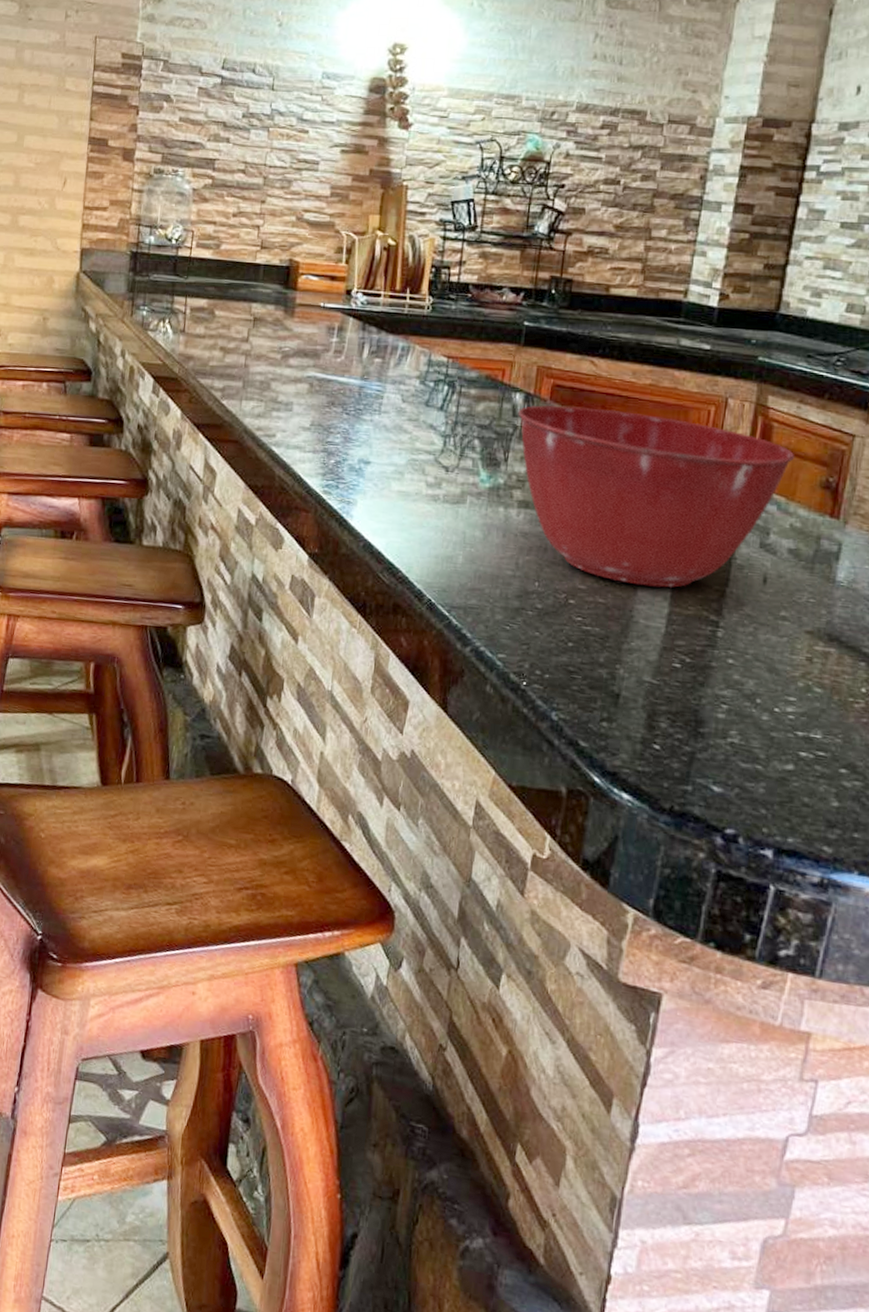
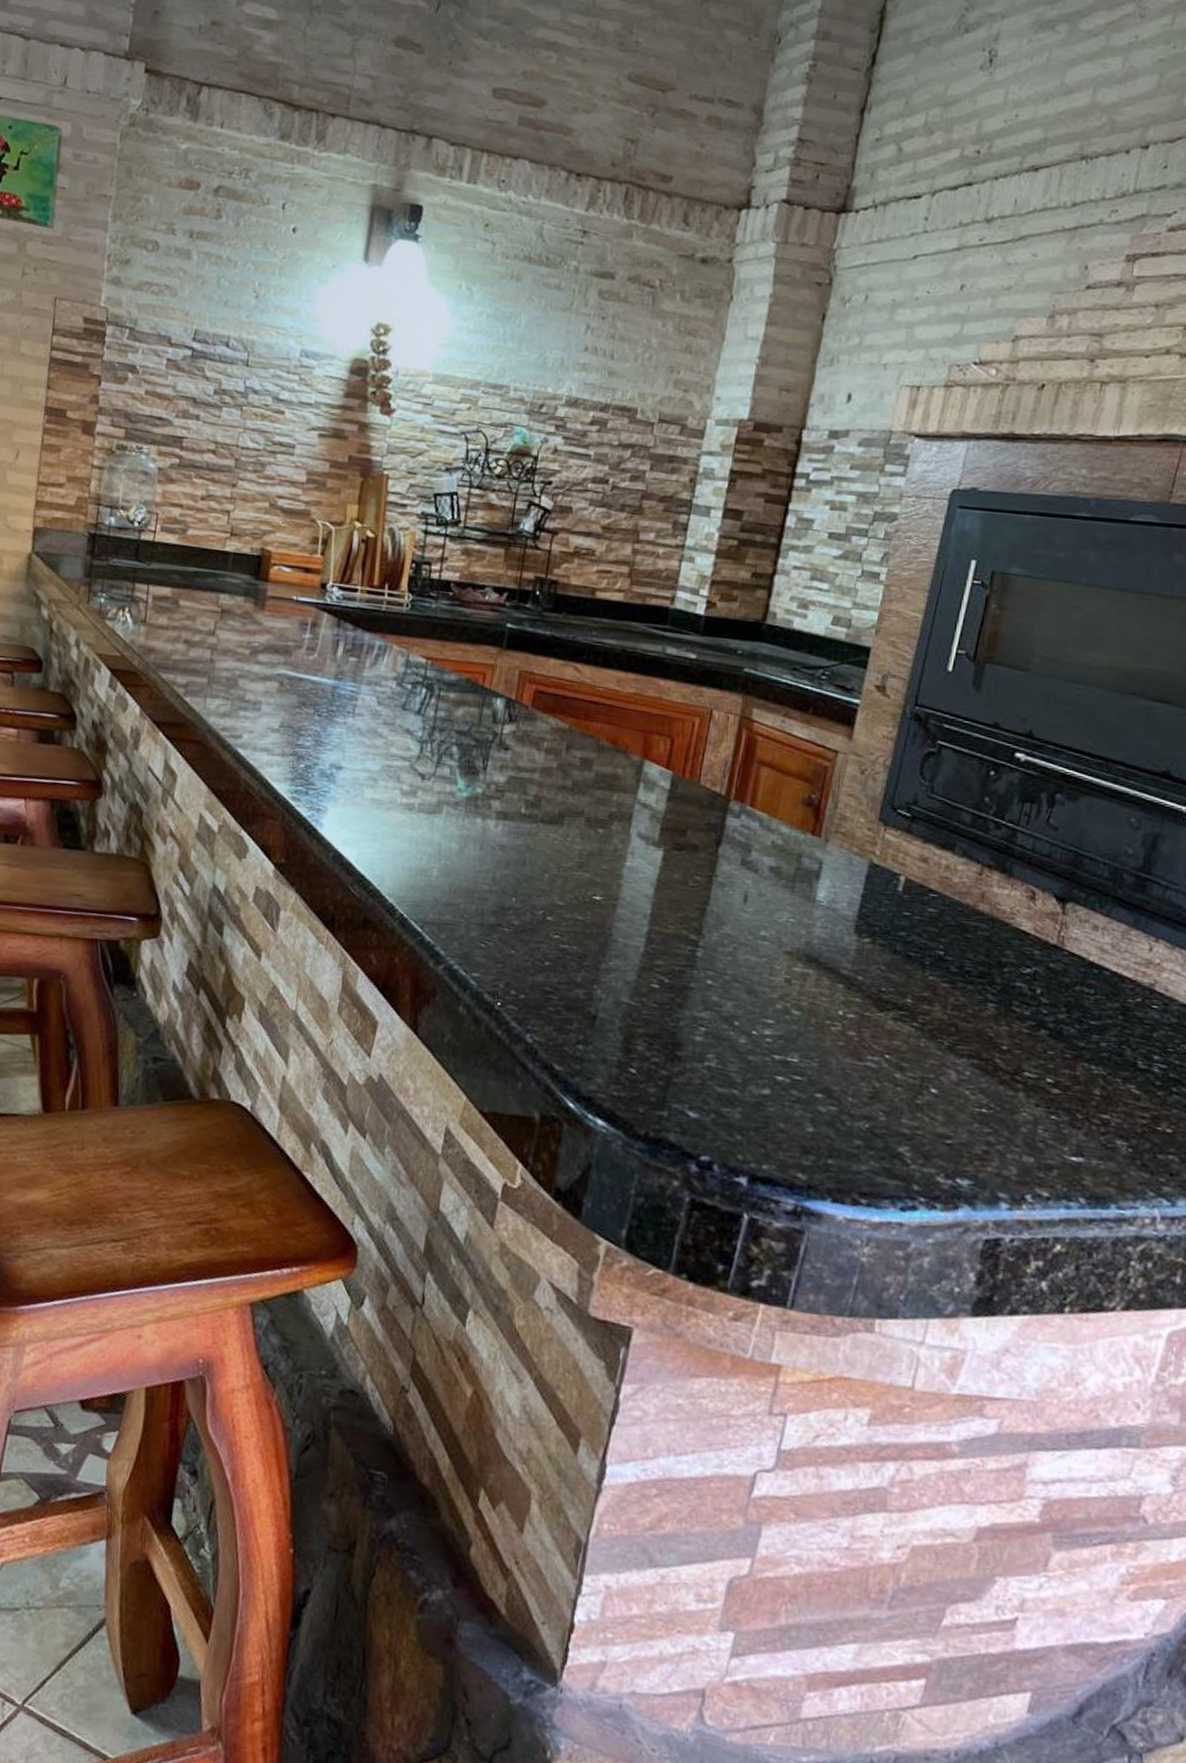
mixing bowl: present [518,405,795,588] -> none [498,711,779,905]

